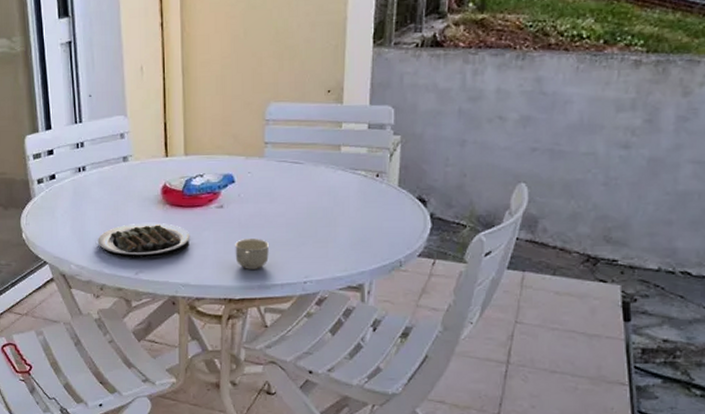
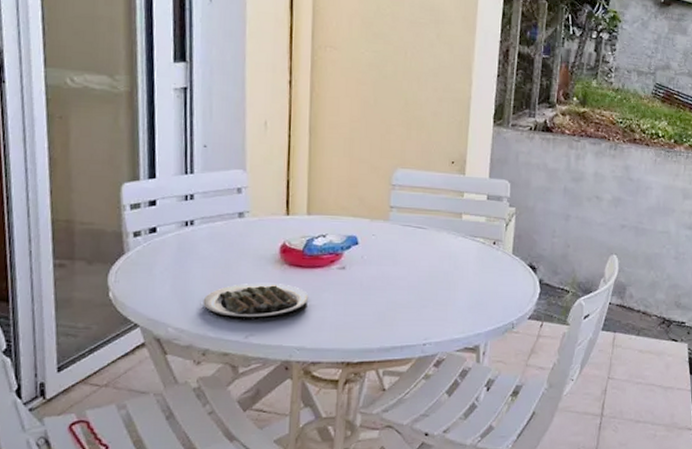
cup: present [235,239,270,269] -> none [355,301,391,332]

